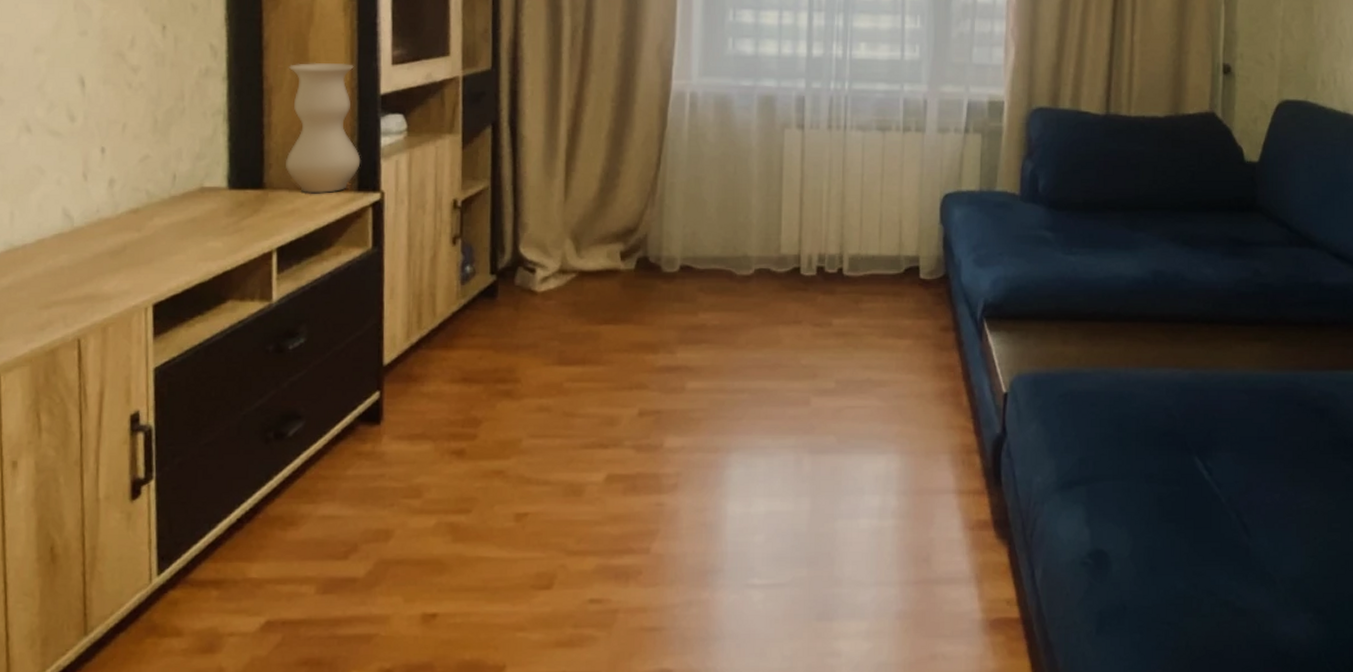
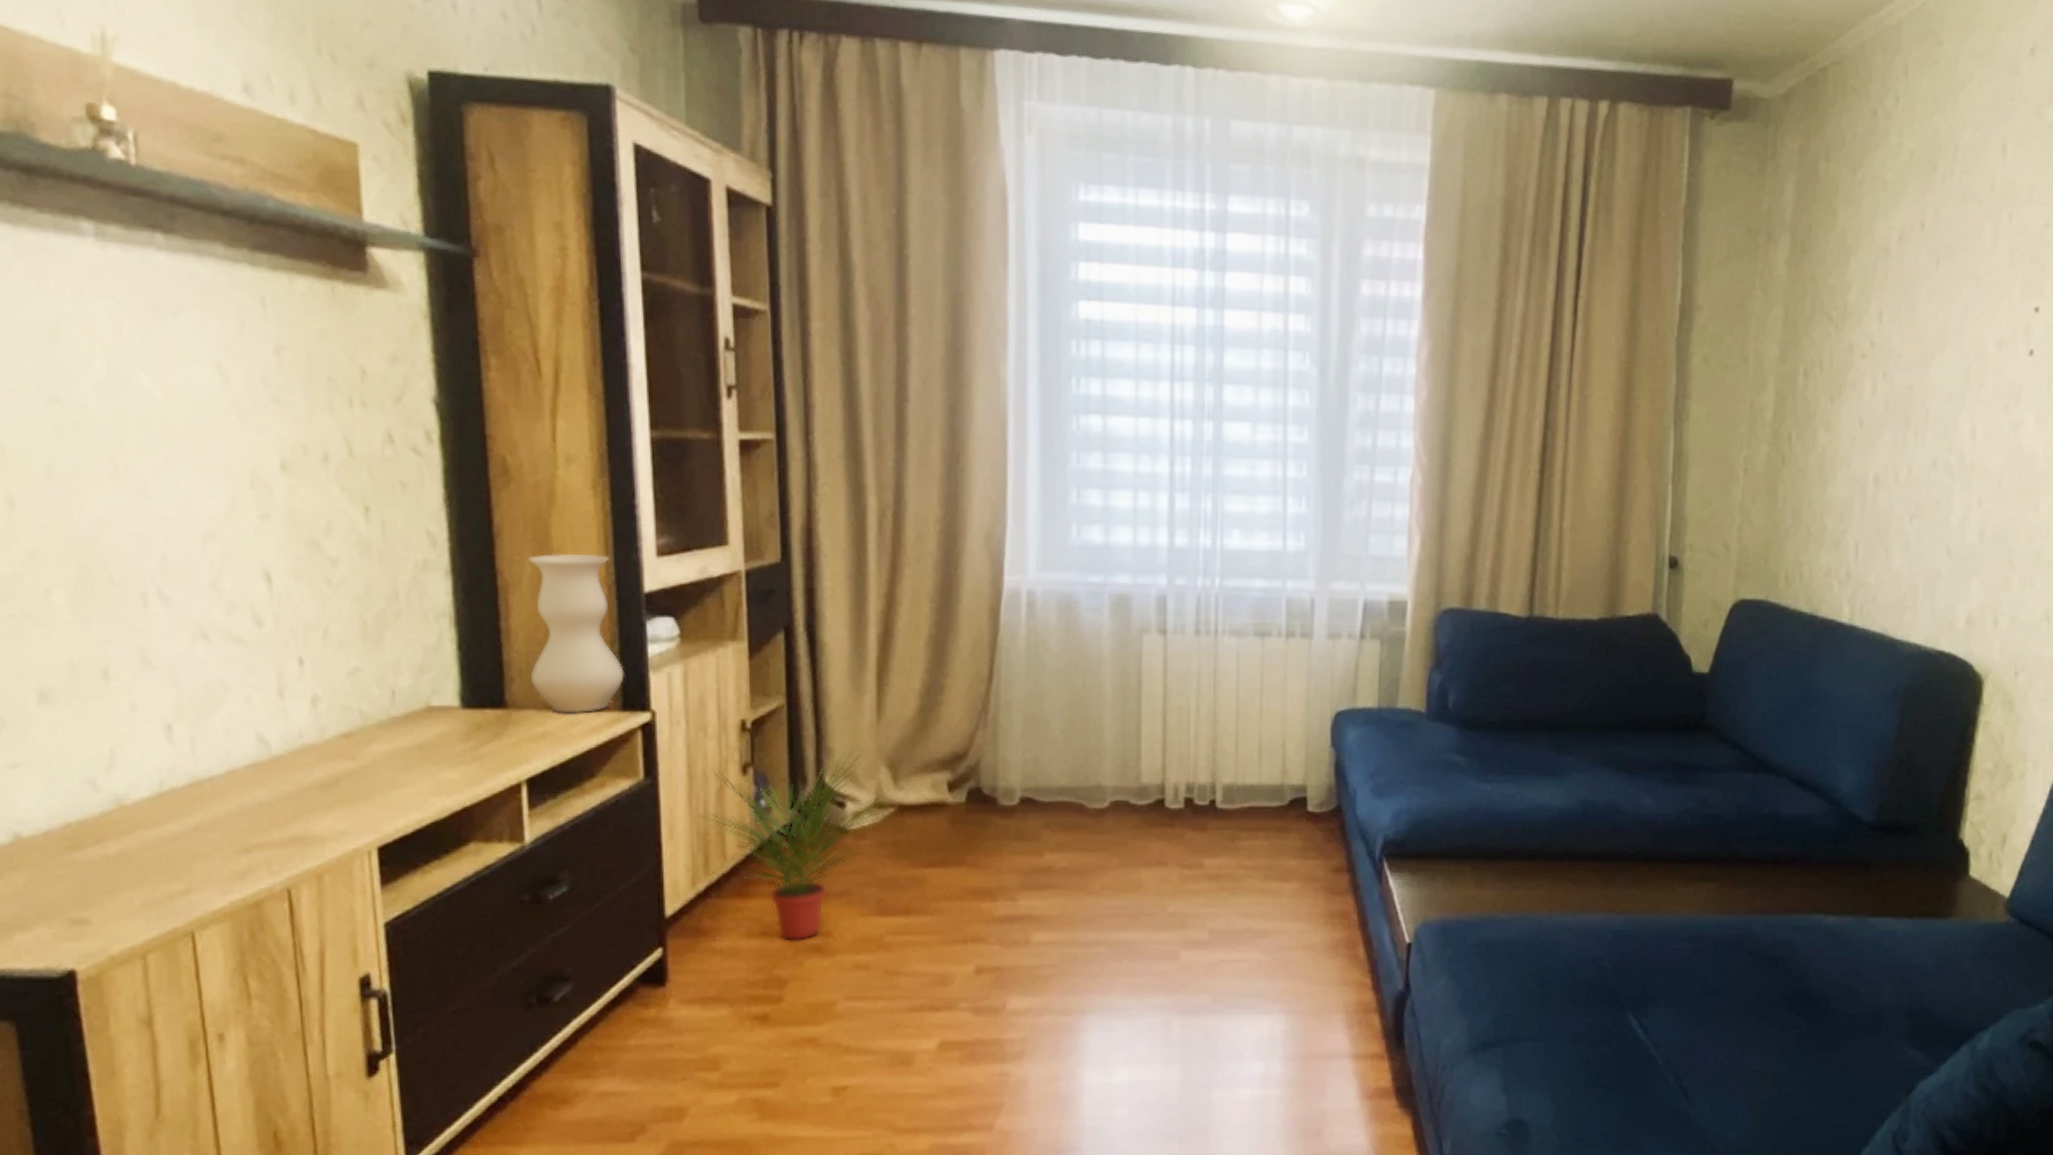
potted plant: none [415,224,570,387] -> present [699,749,887,942]

